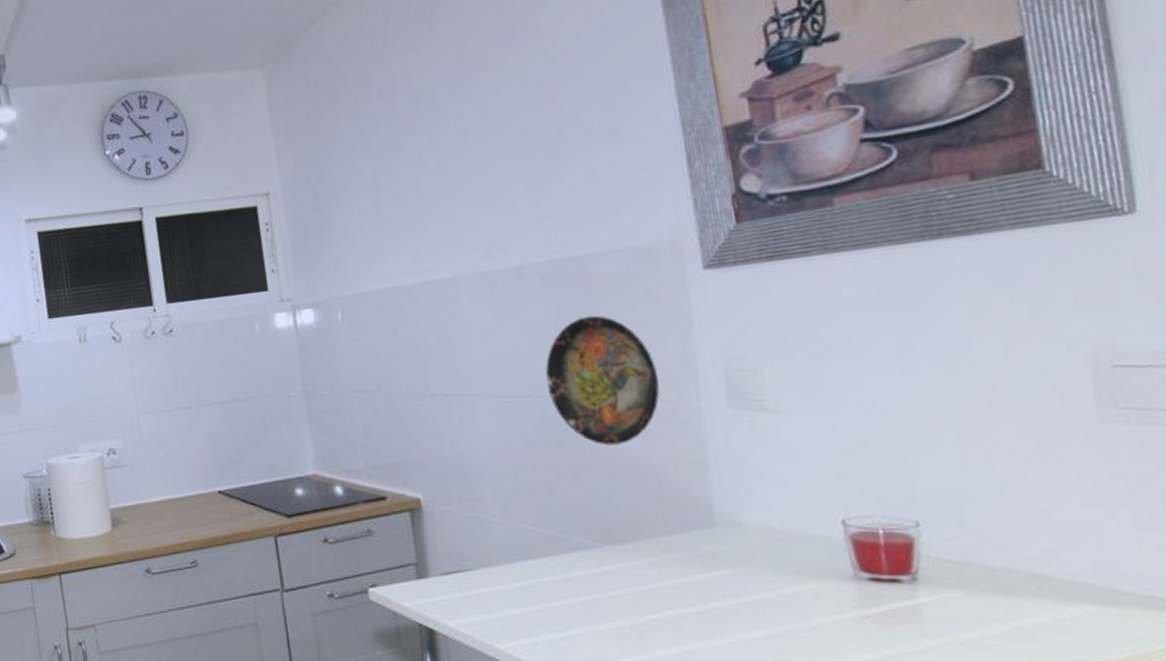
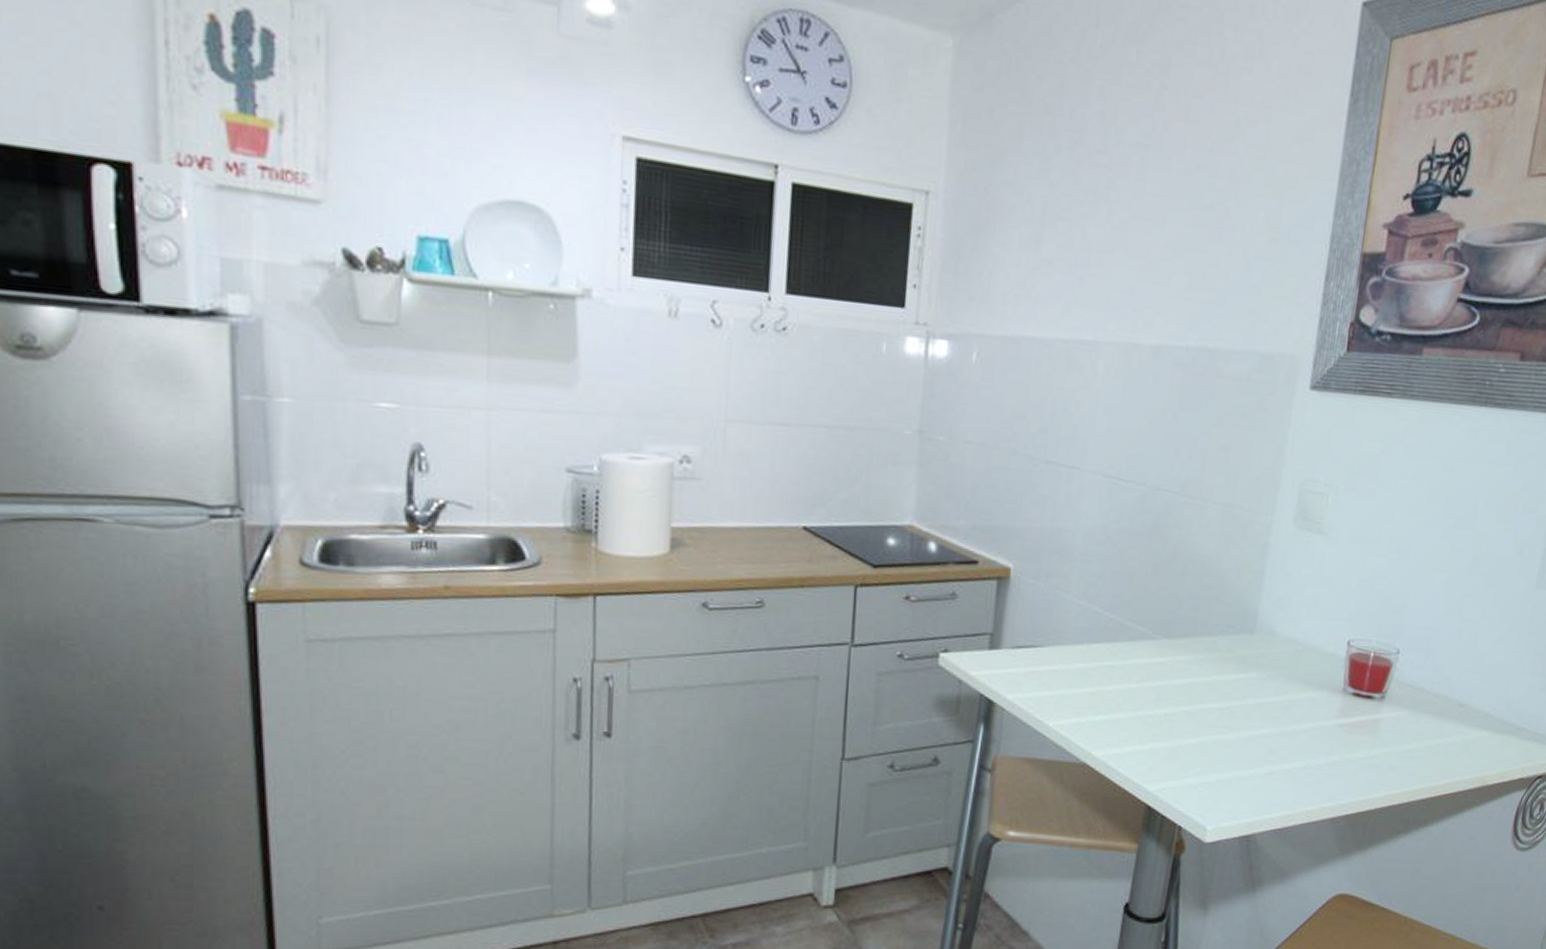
decorative plate: present [545,315,660,446] -> none [1152,411,1249,545]

